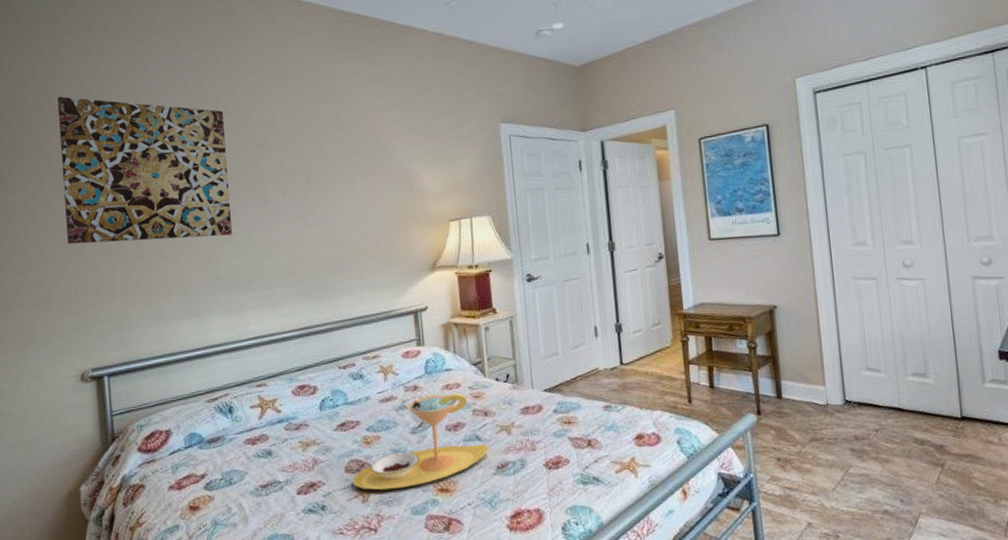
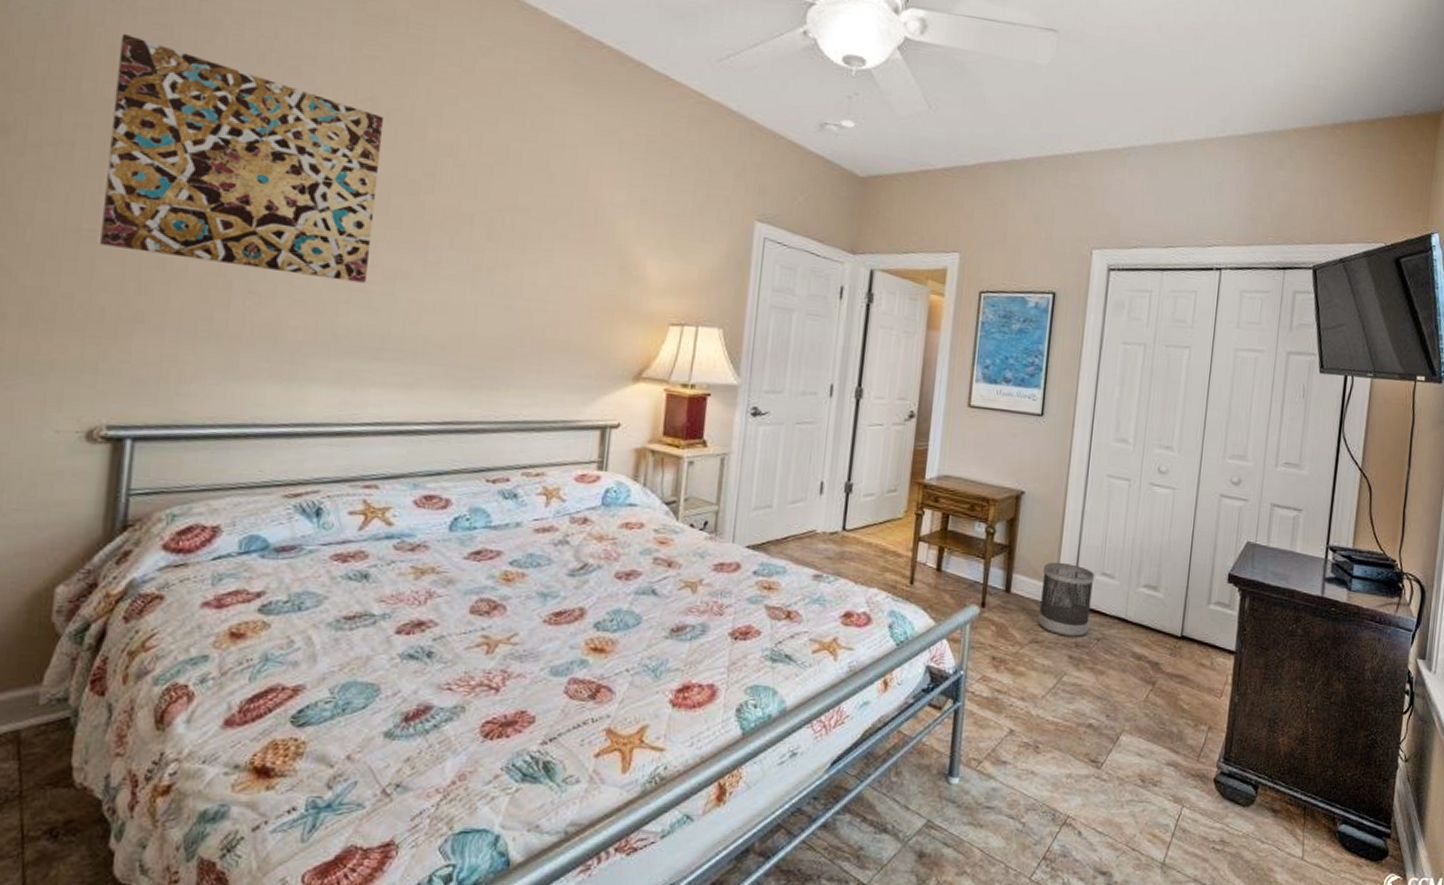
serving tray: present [353,393,490,491] -> none [477,533,666,642]
wastebasket: none [808,364,866,432] -> present [1037,562,1095,637]

